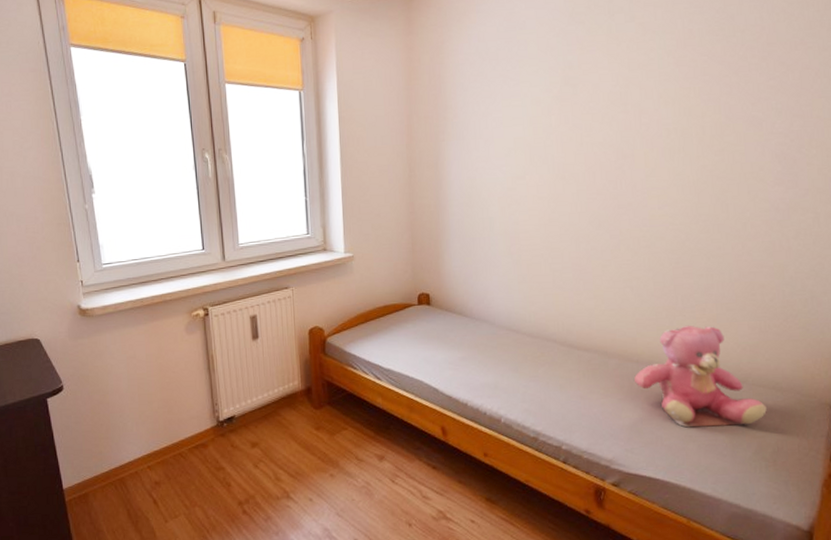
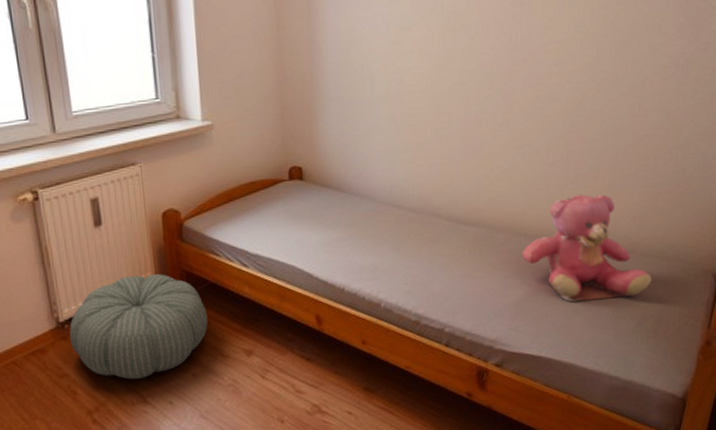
pouf: none [227,382,345,476] -> present [69,273,208,380]

